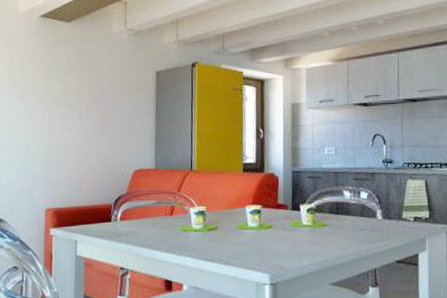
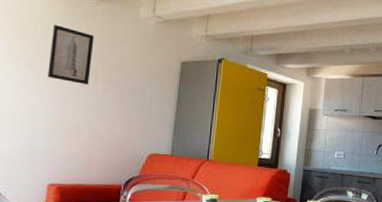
wall art: none [36,52,74,107] -> present [47,24,95,85]

